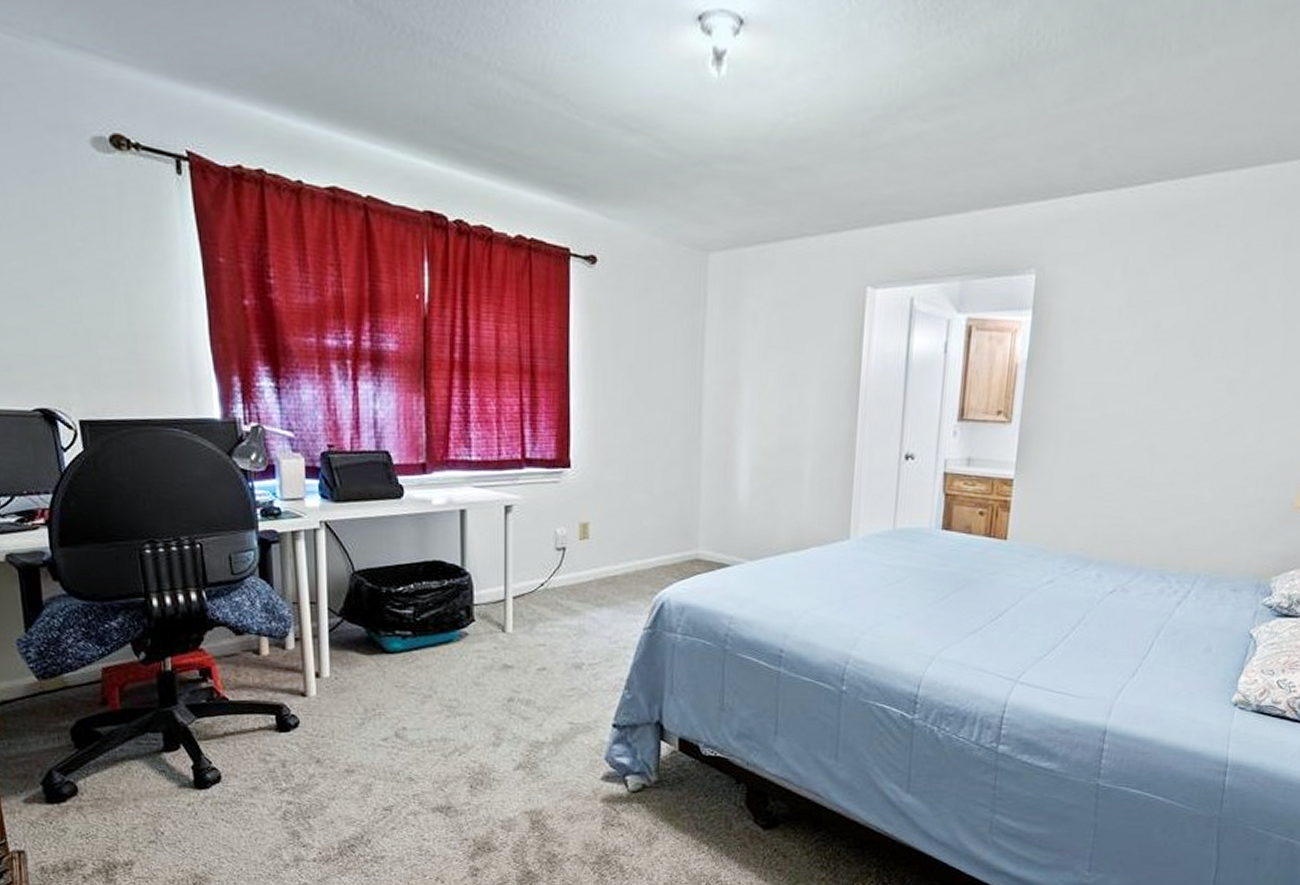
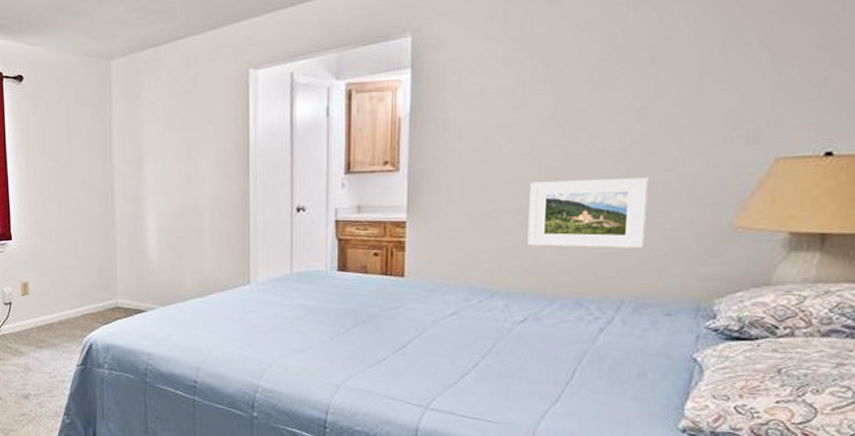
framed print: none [1123,447,1233,522] -> present [527,177,650,248]

